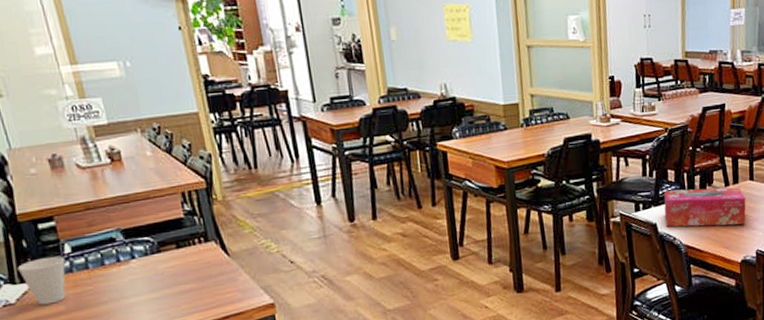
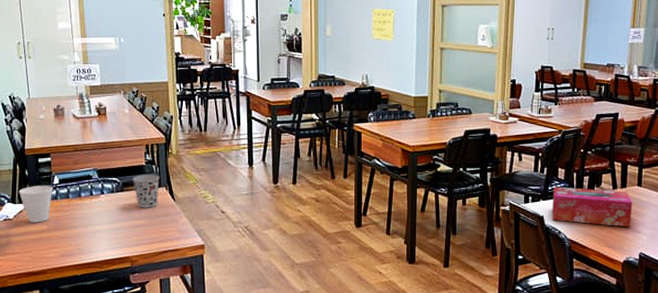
cup: none [169,227,208,270] -> present [132,175,160,208]

